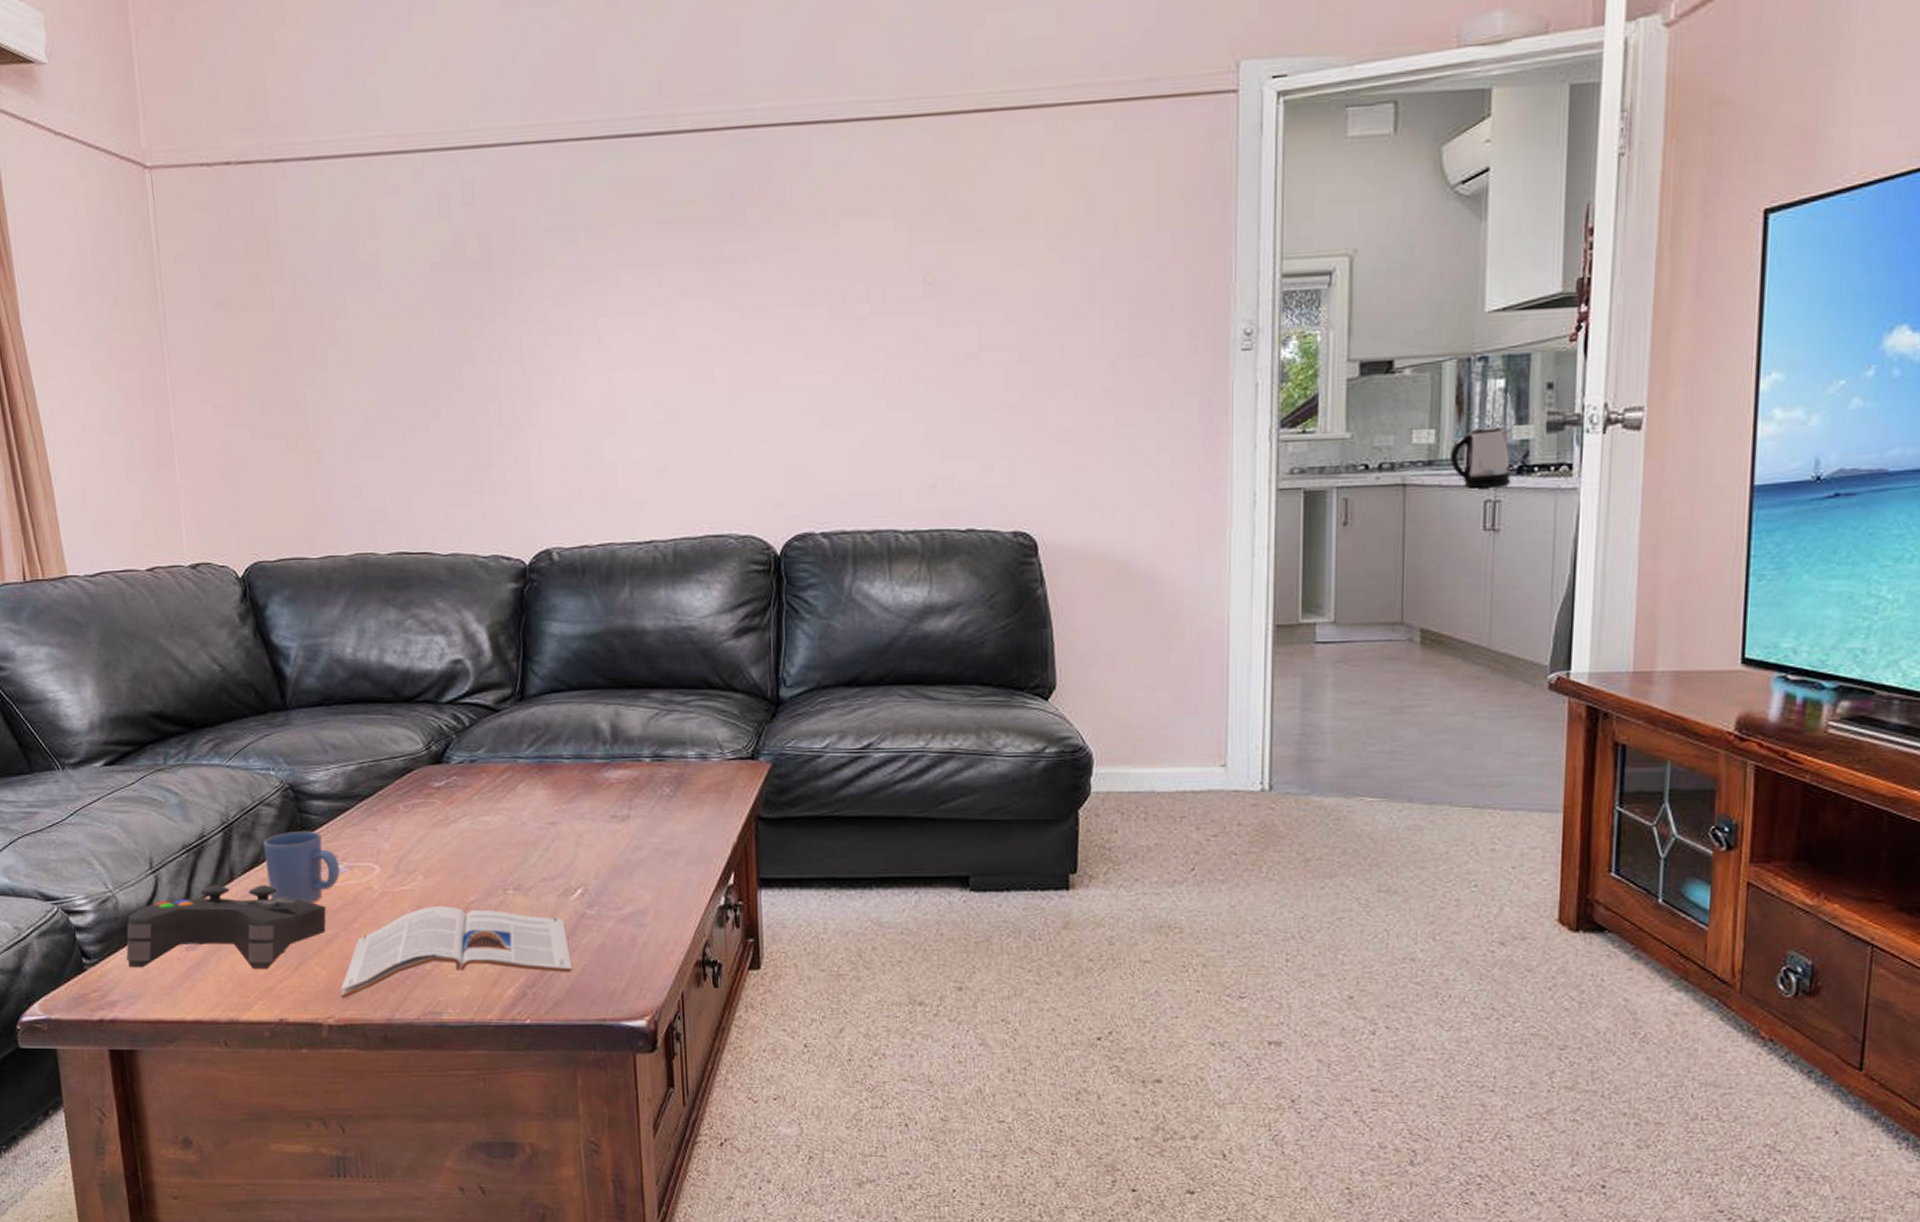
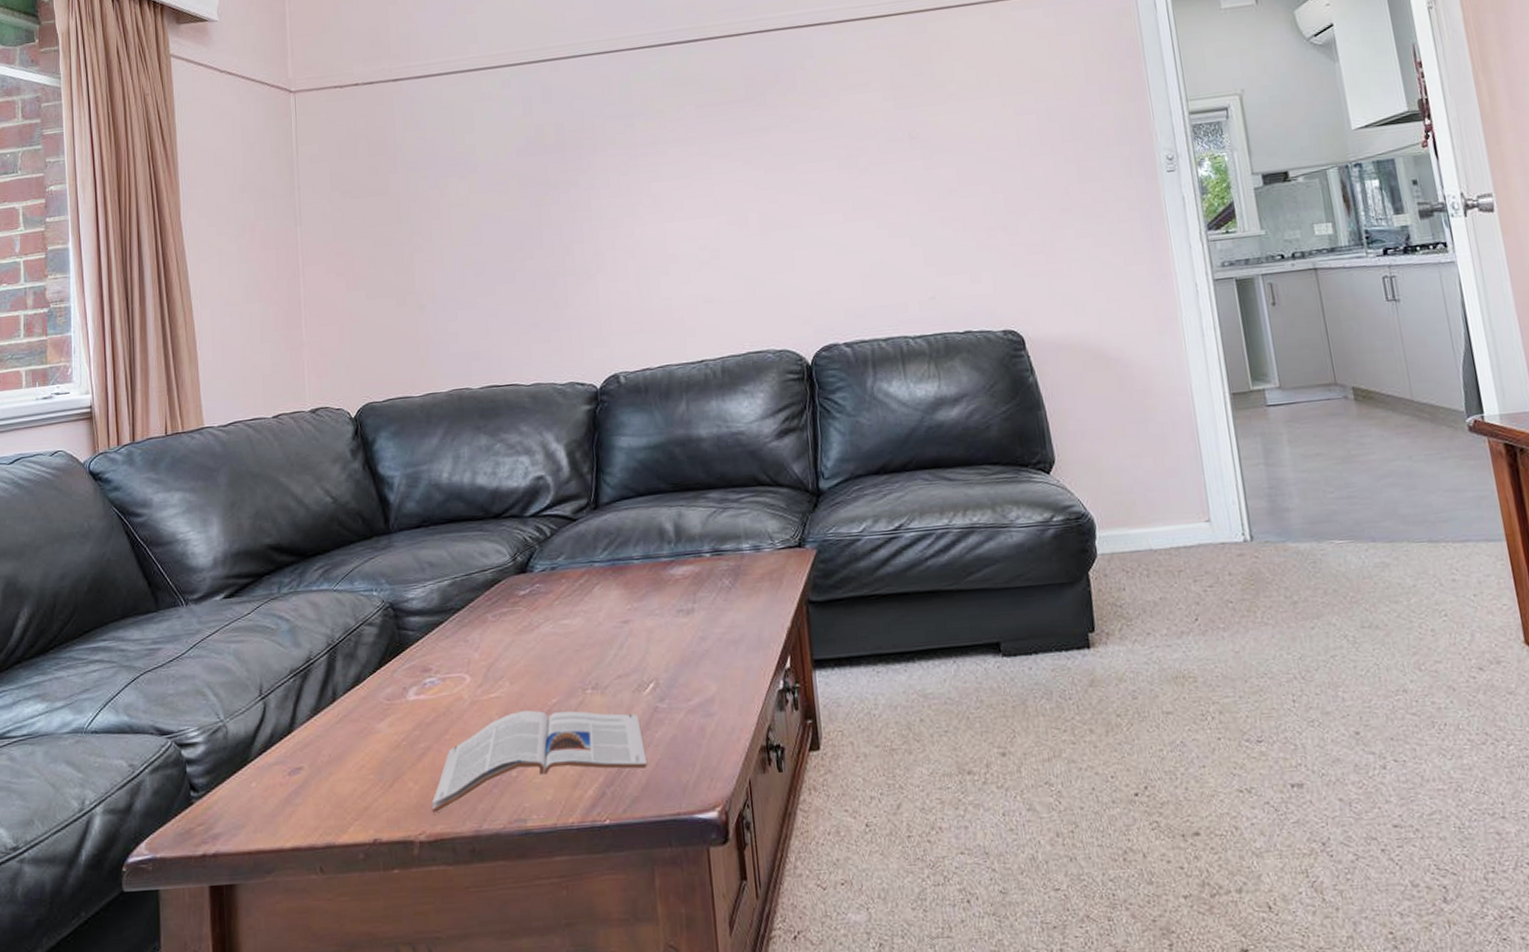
control: present [126,884,327,970] -> none [232,703,420,798]
mug: present [263,830,340,904] -> none [364,646,433,718]
kettle: present [1450,426,1511,488] -> none [1347,217,1401,268]

